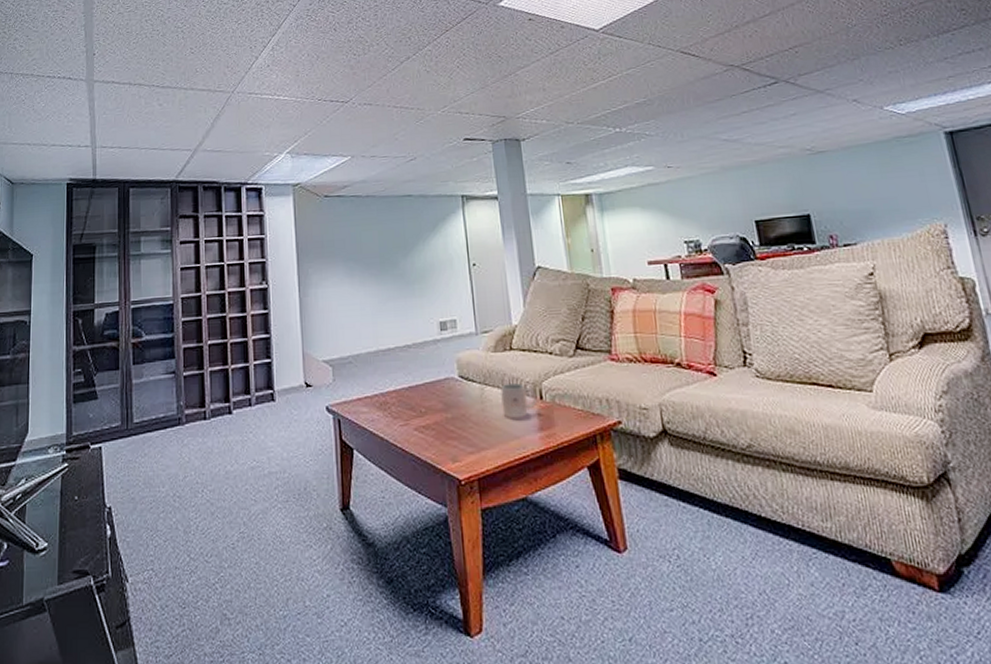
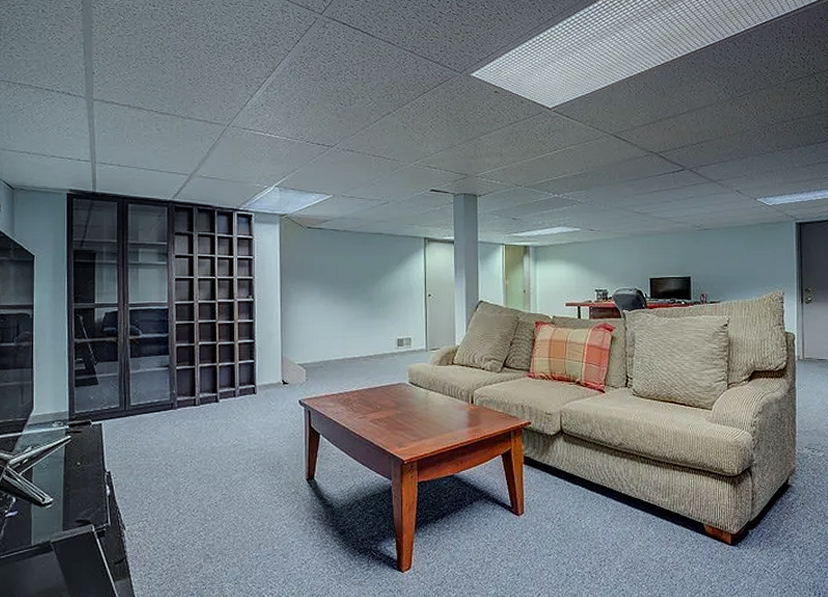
mug: present [500,383,536,418] -> none [441,390,468,416]

